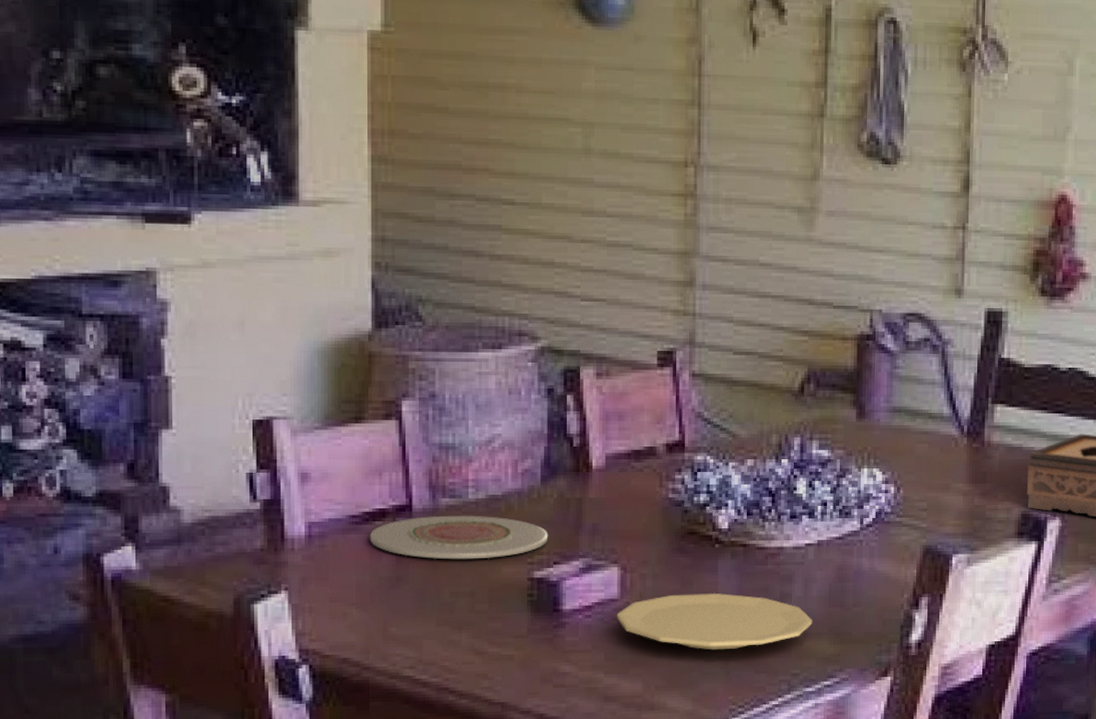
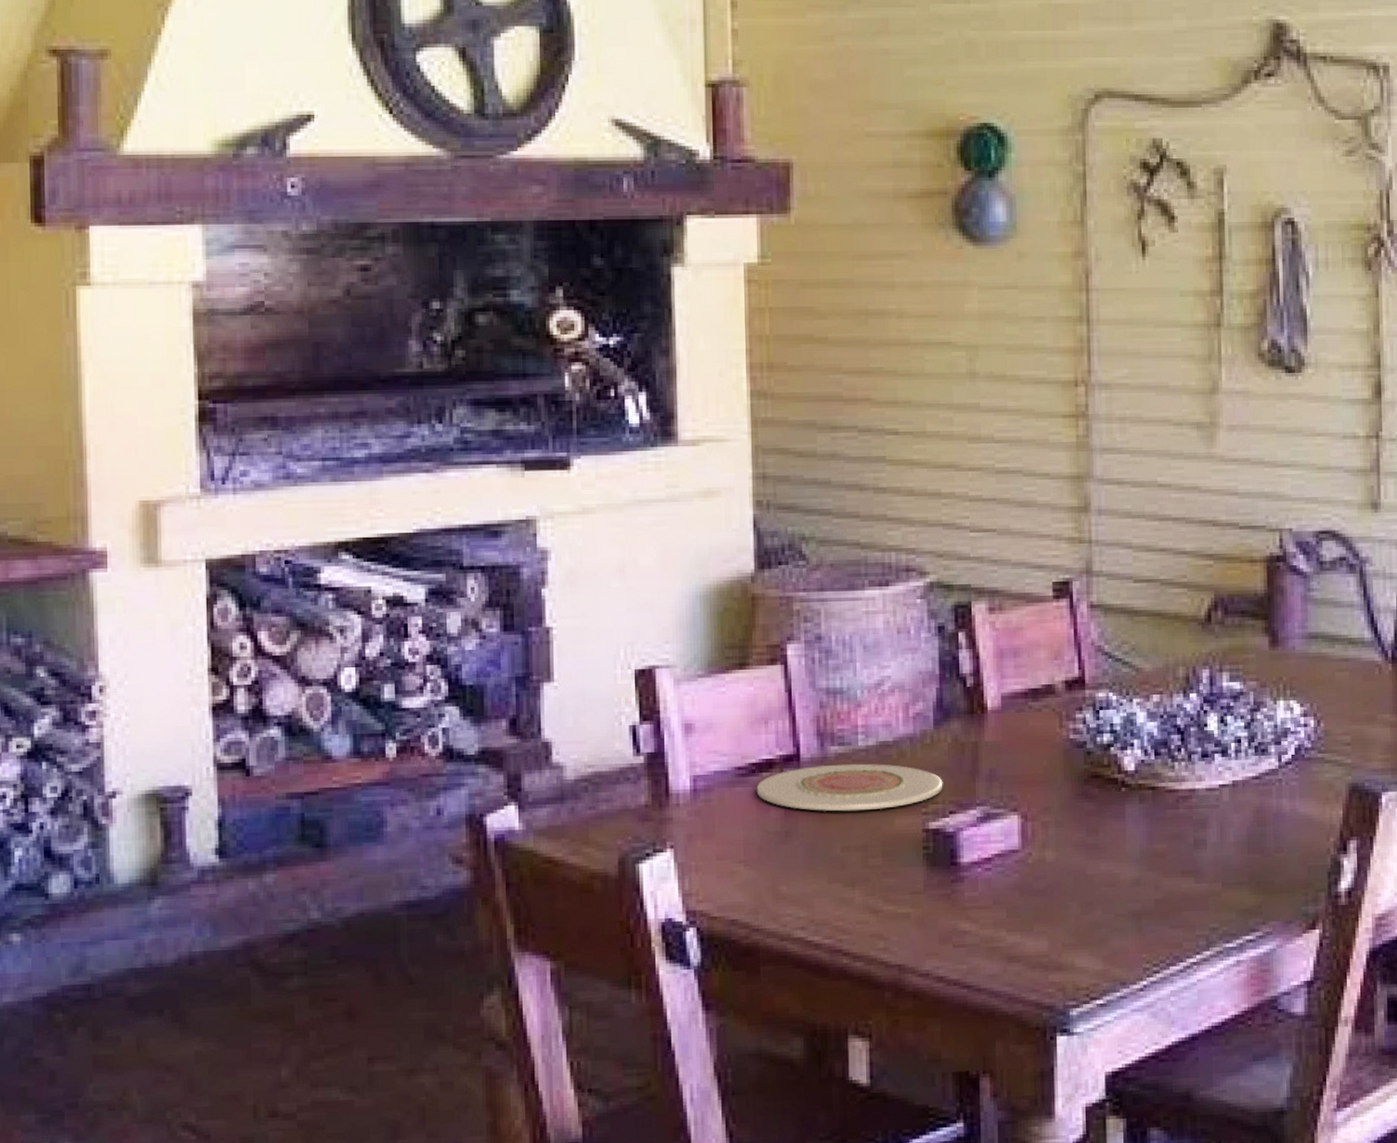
plate: present [616,592,813,650] -> none [1018,840,1231,904]

